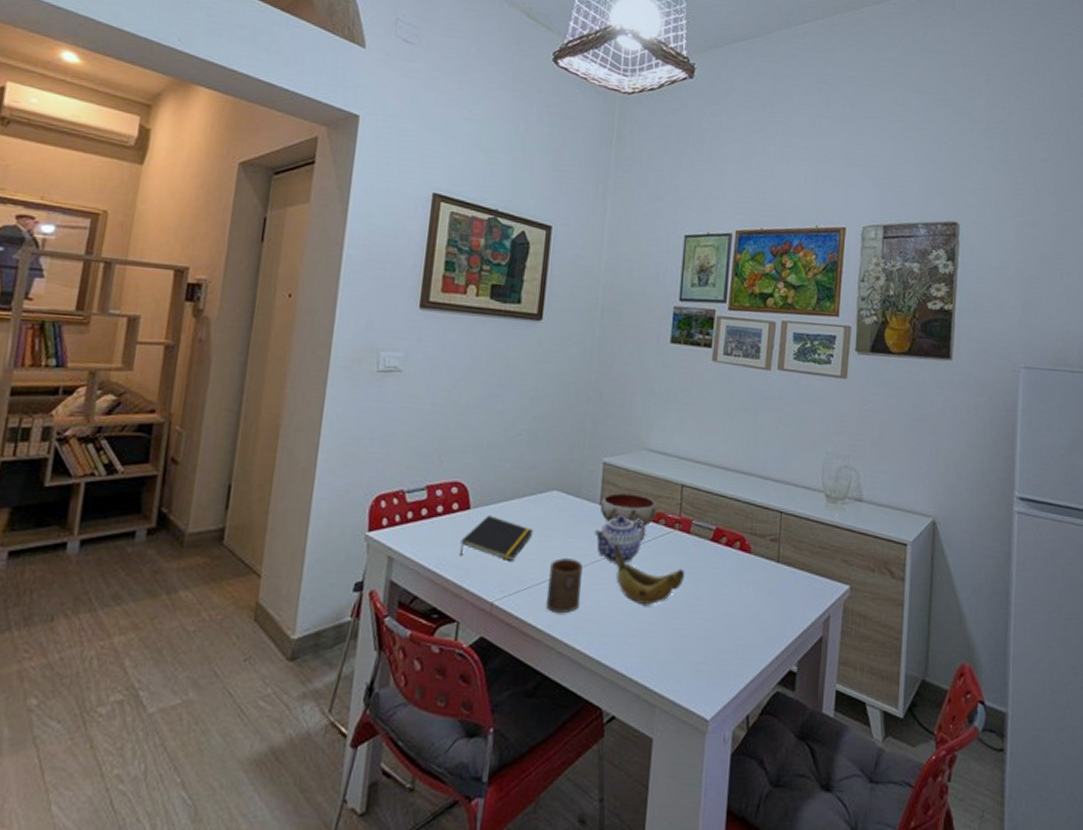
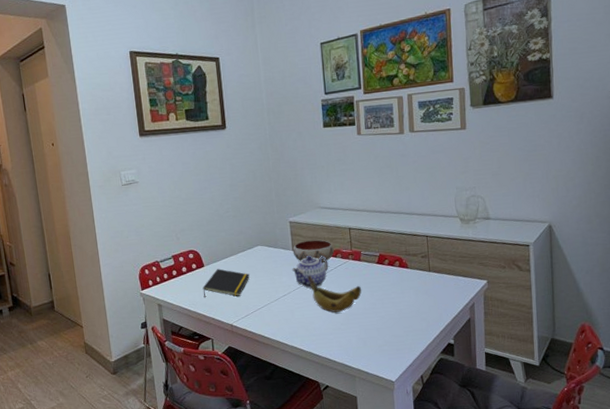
cup: present [546,558,584,613] -> none [265,289,291,325]

